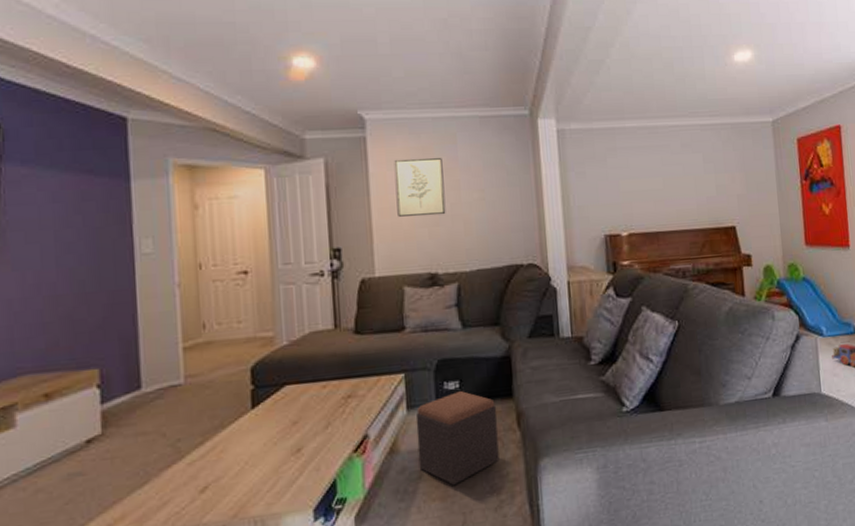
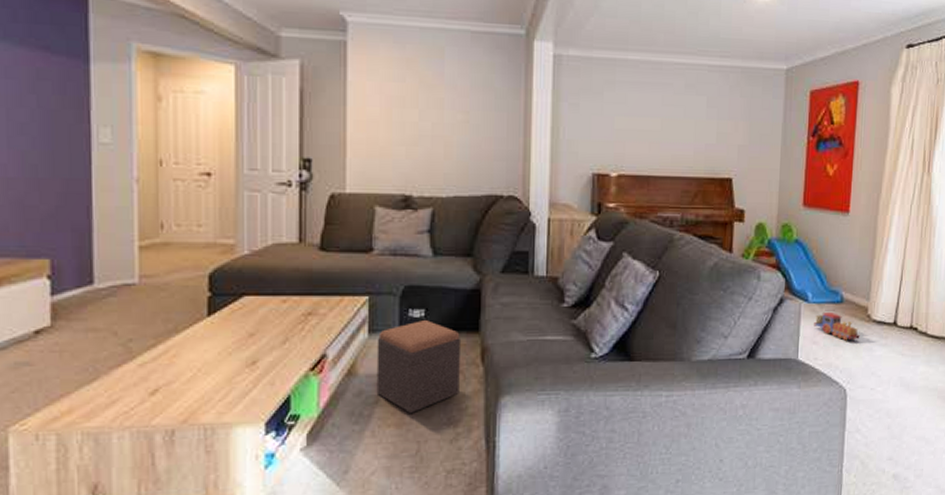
wall art: present [394,157,446,217] -> none [374,69,427,135]

